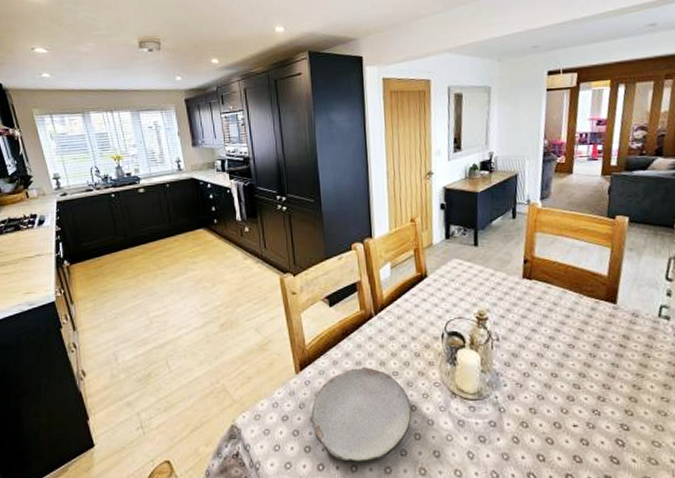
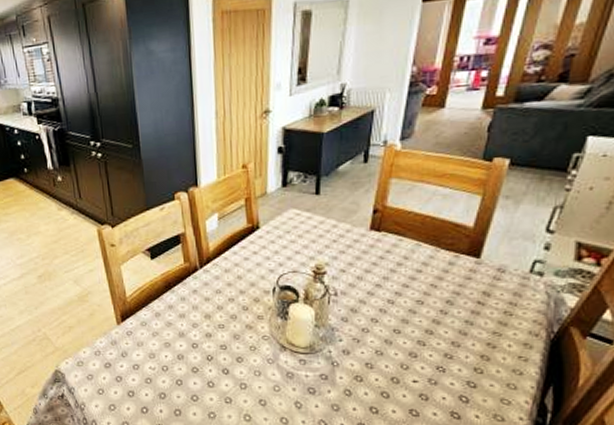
plate: present [312,367,412,464] -> none [134,320,238,409]

